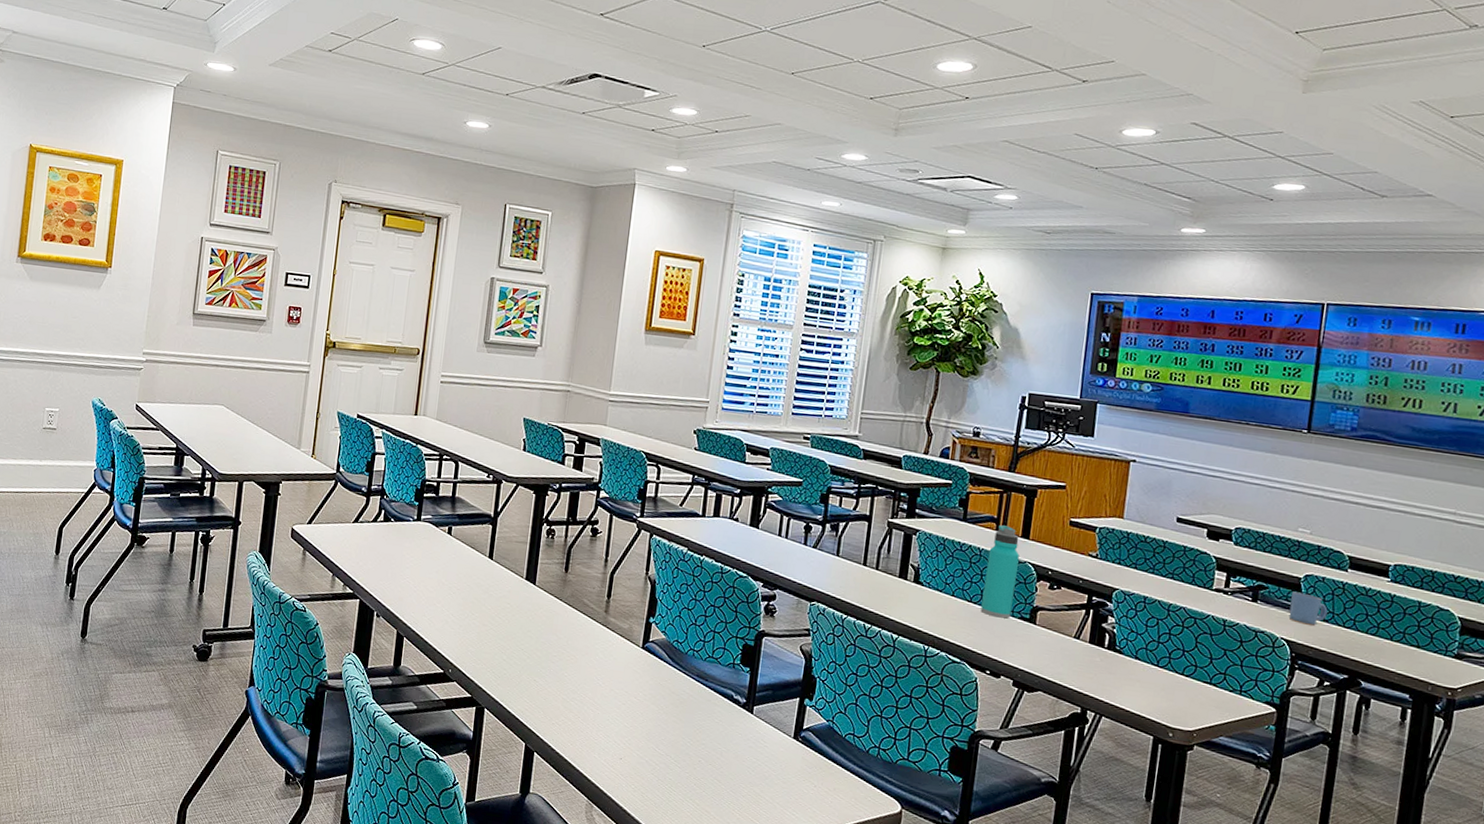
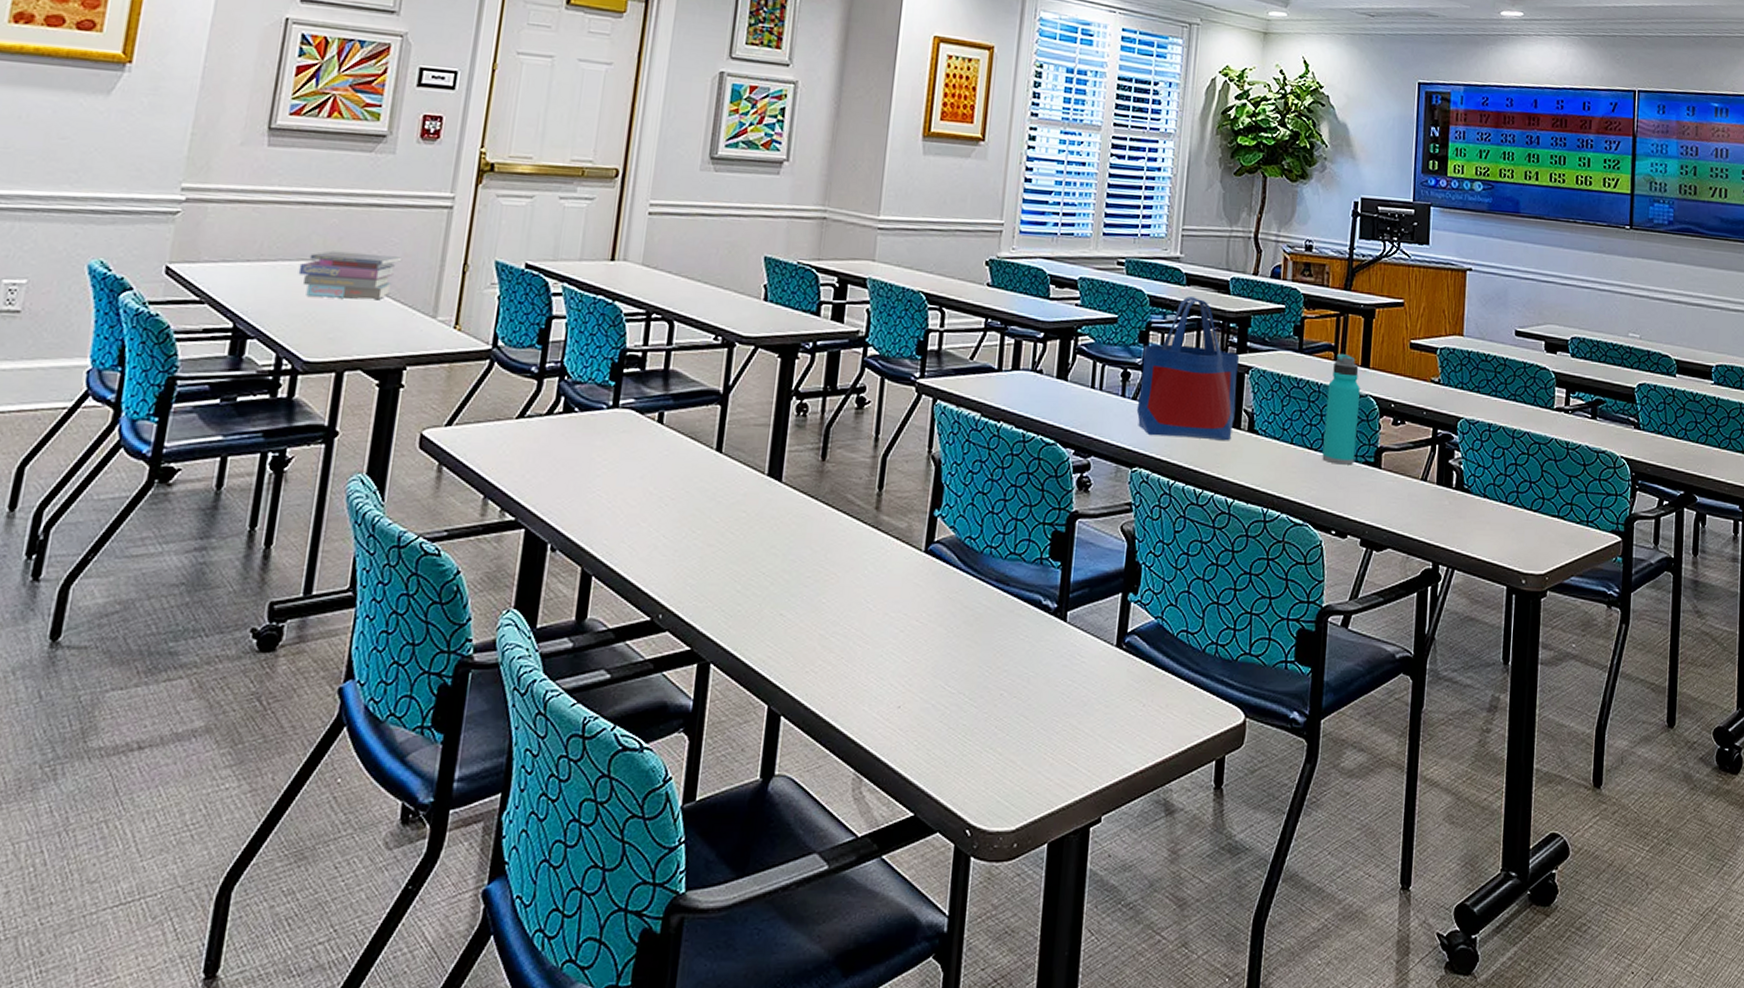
books: none [214,399,278,435] -> present [298,250,403,300]
tote bag: none [816,468,909,589] -> present [1136,296,1240,441]
mug: present [1288,591,1328,627] -> none [1626,403,1661,441]

